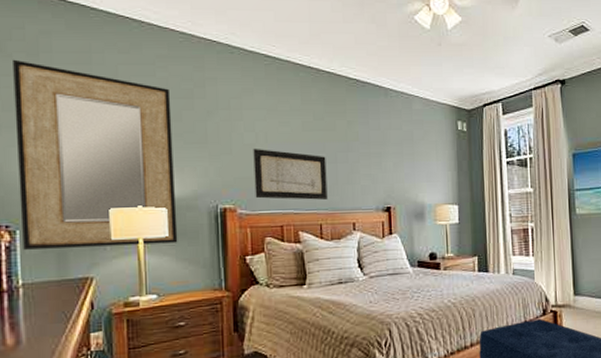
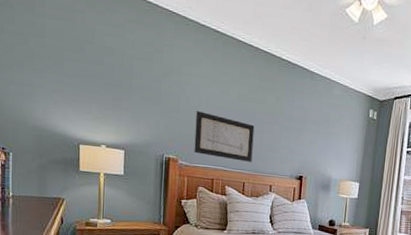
home mirror: present [13,59,178,250] -> none [13,9,135,181]

